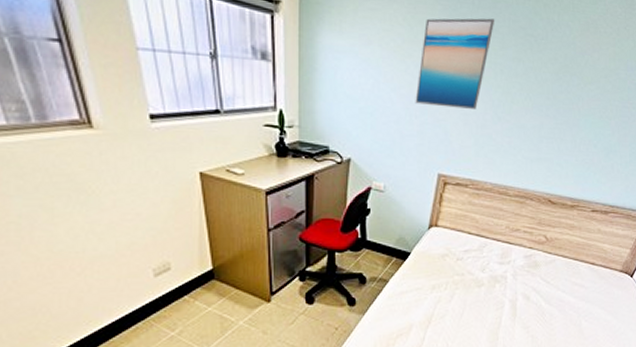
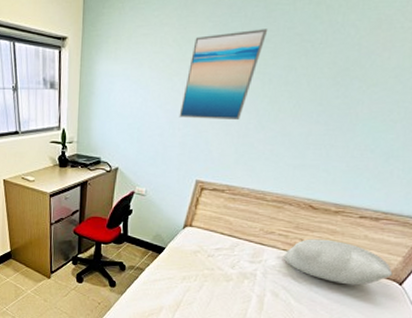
pillow: none [529,235,624,281] -> present [282,239,393,286]

